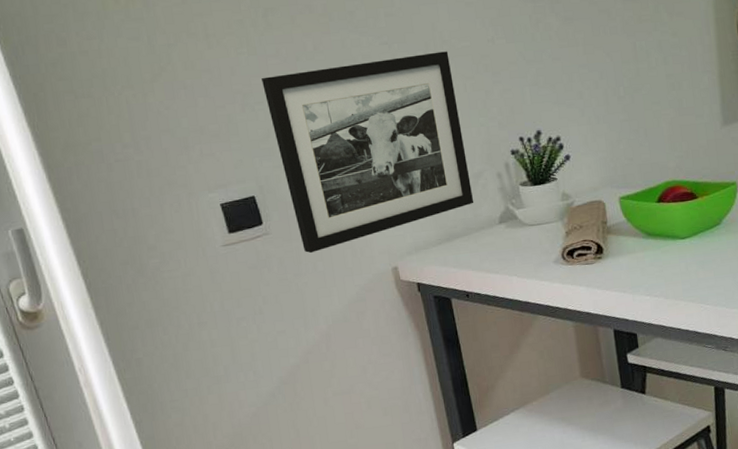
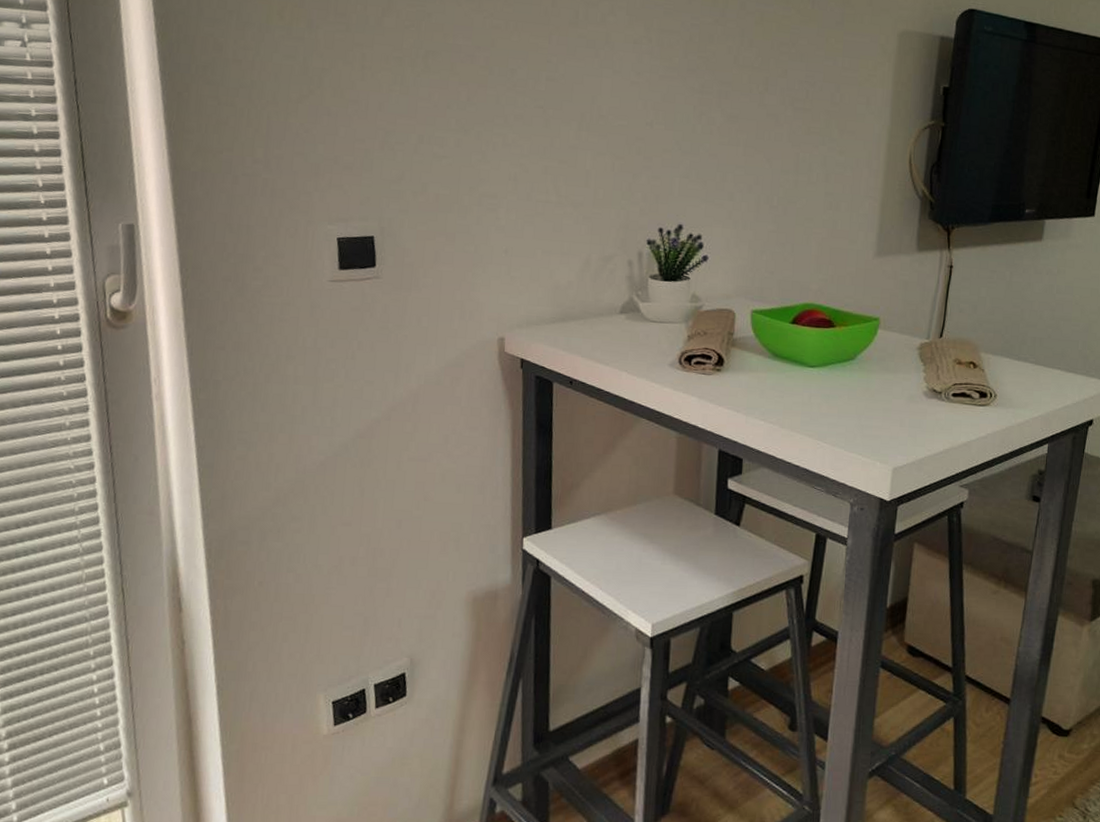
picture frame: present [262,51,474,254] -> none [407,118,603,307]

